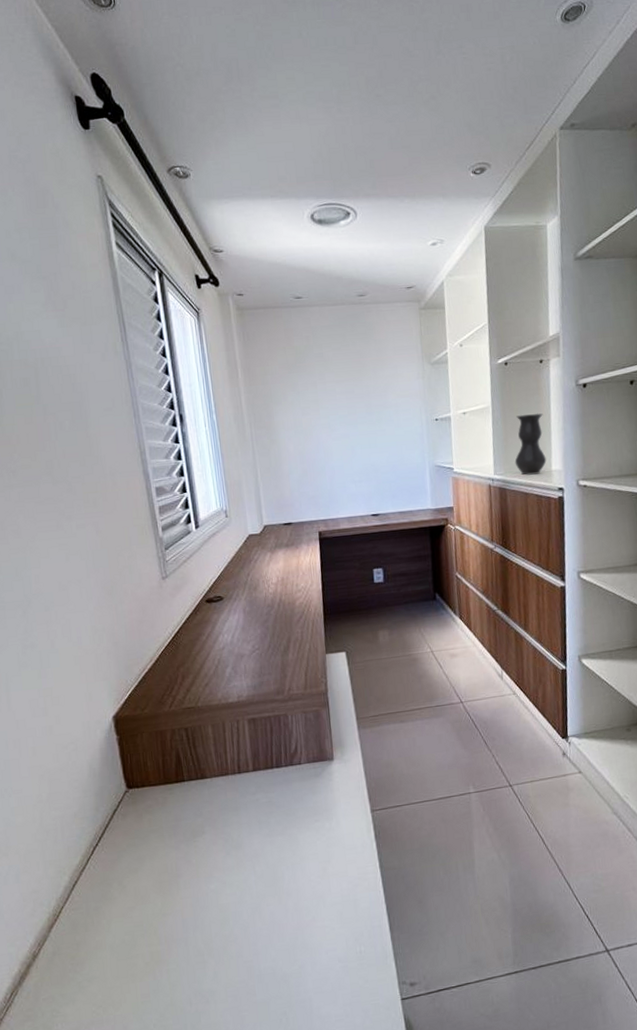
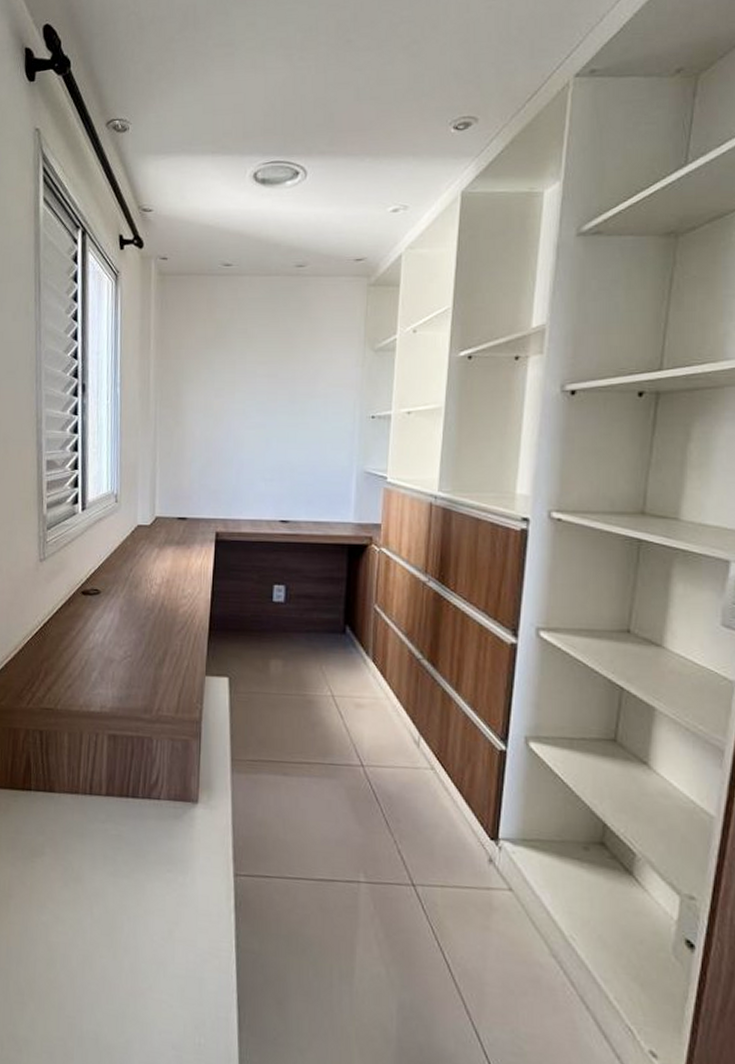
vase: present [514,413,547,475] -> none [467,422,513,497]

